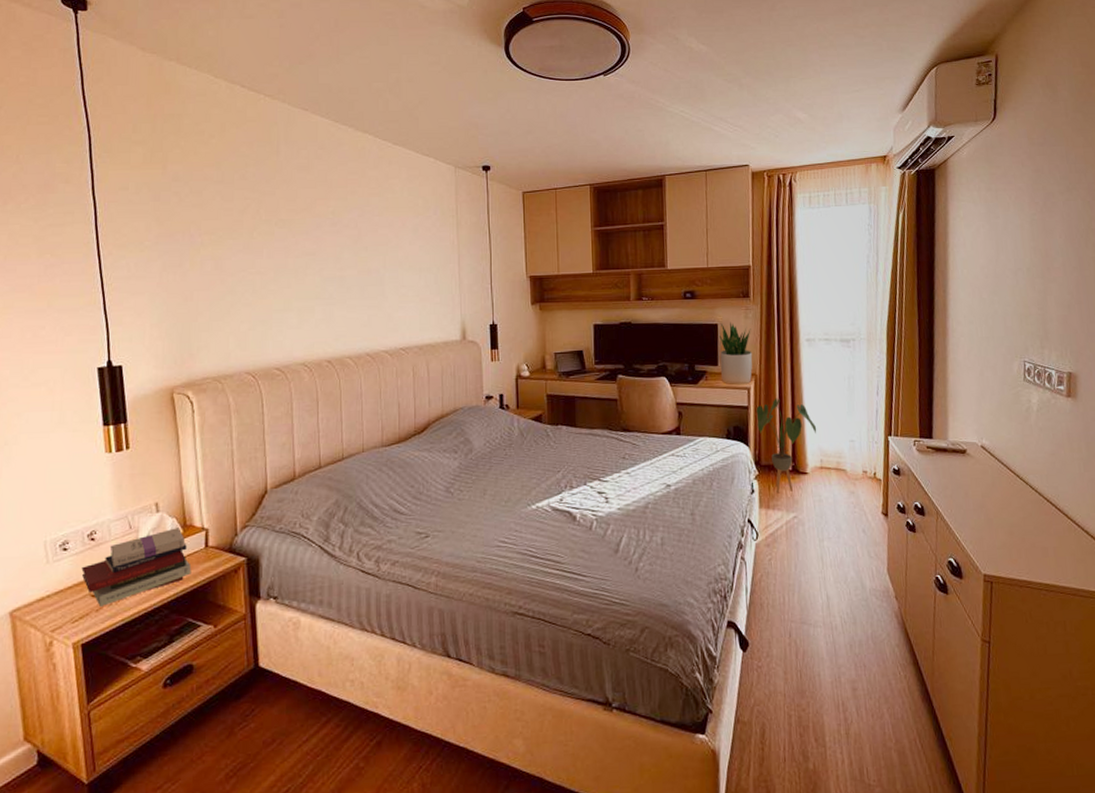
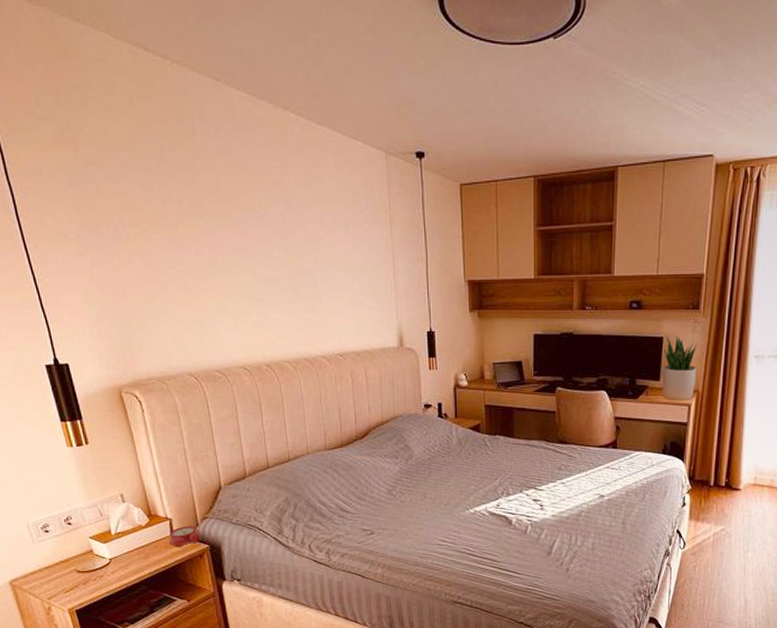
books: present [81,528,192,606] -> none [64,517,162,580]
alarm clock: none [202,536,238,562] -> present [169,526,201,548]
house plant: present [756,398,817,494] -> none [694,415,755,507]

